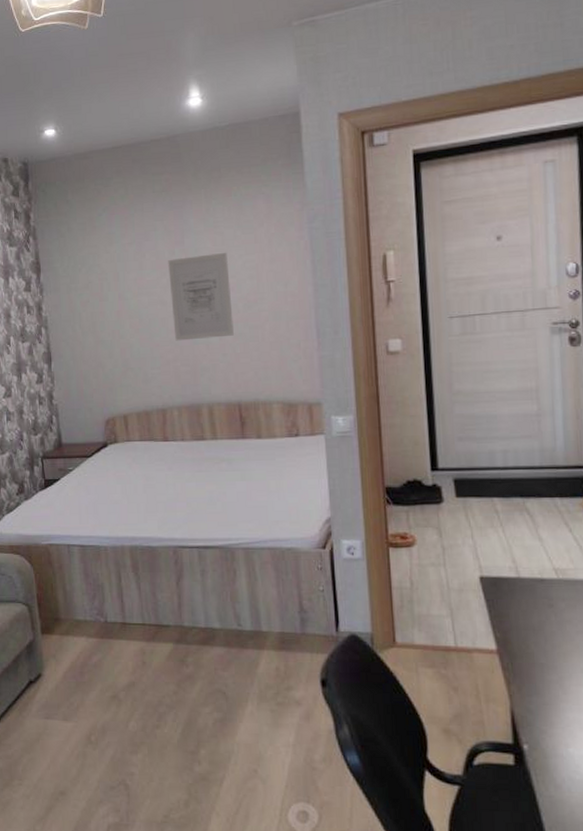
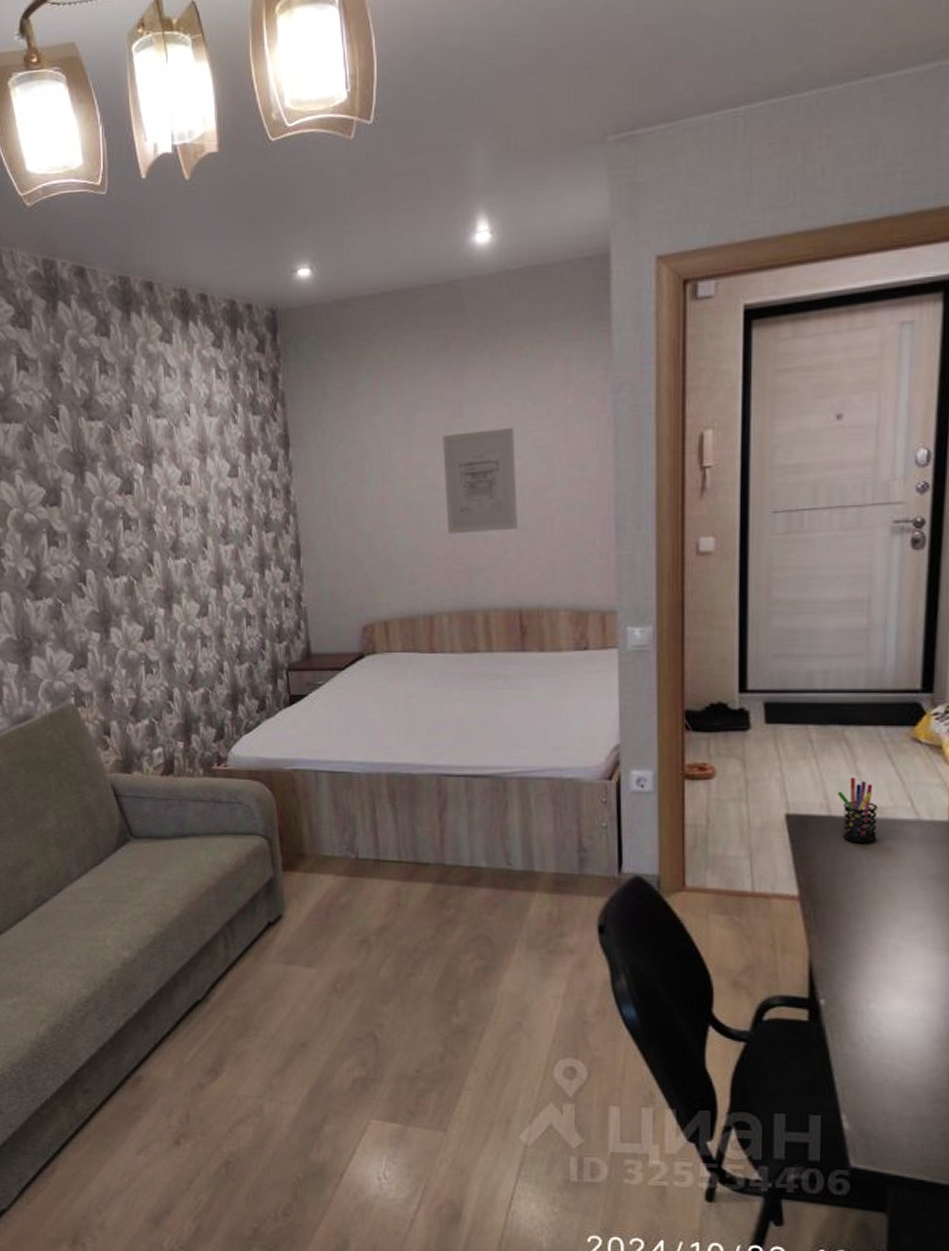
pen holder: none [524,542,562,602] -> present [838,777,878,843]

